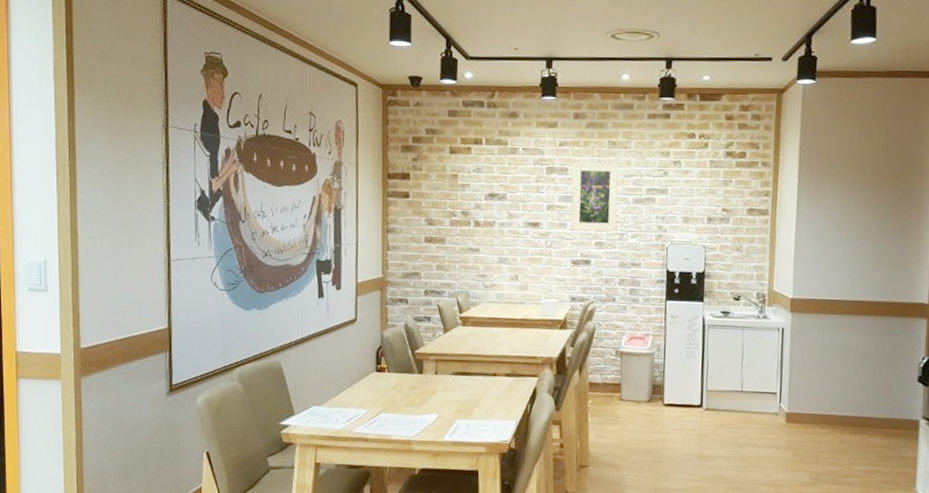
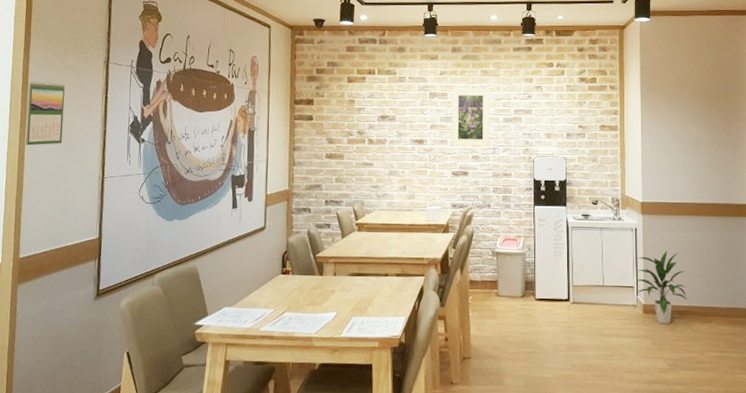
calendar: none [77,147,120,223] -> present [25,81,65,146]
indoor plant: none [778,353,839,434] -> present [635,250,689,323]

